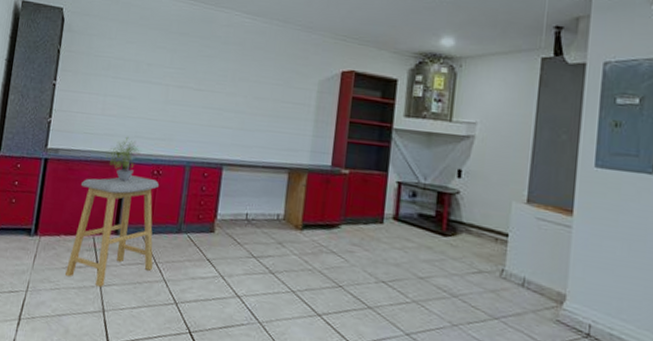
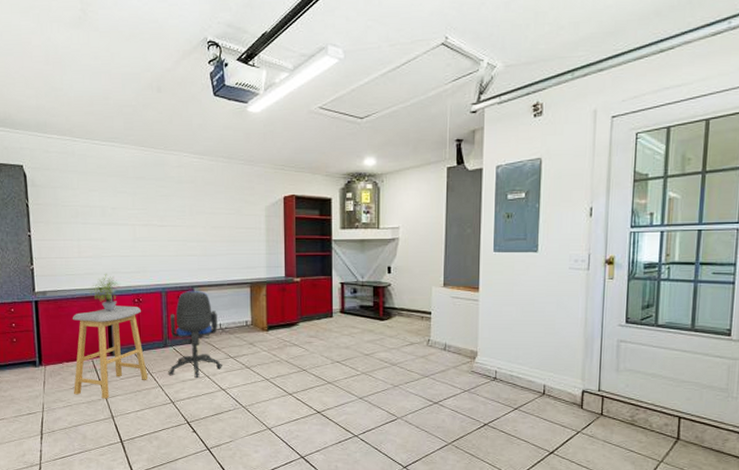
chair: none [177,168,245,278] -> present [168,290,222,379]

